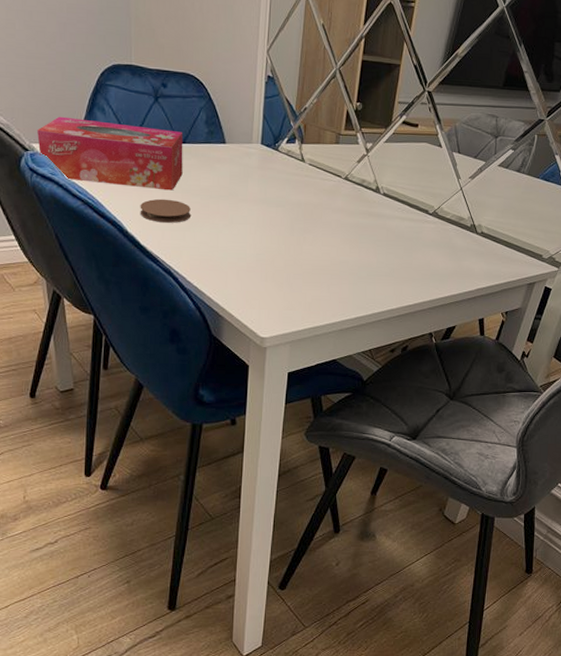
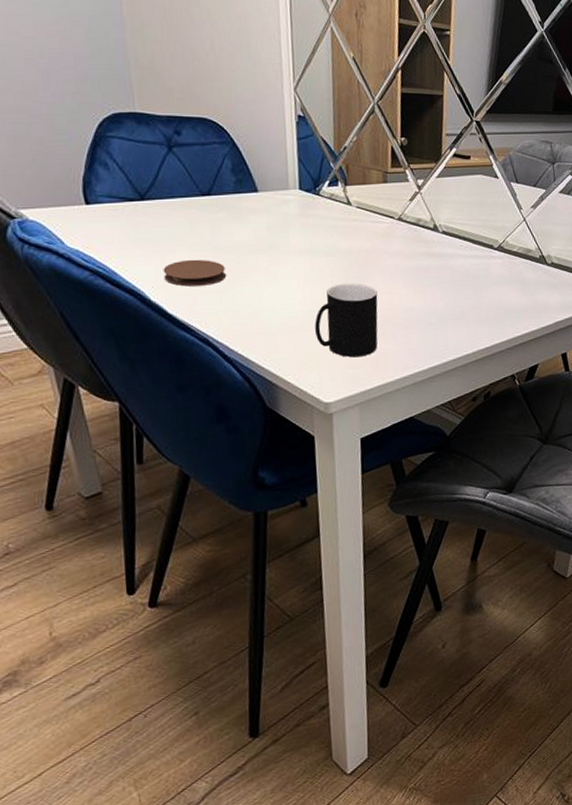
tissue box: present [37,116,183,191] -> none [25,176,211,250]
cup: none [260,232,318,300] -> present [315,283,378,358]

